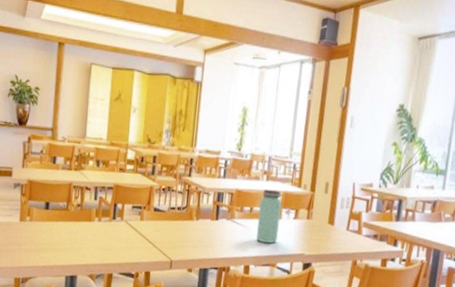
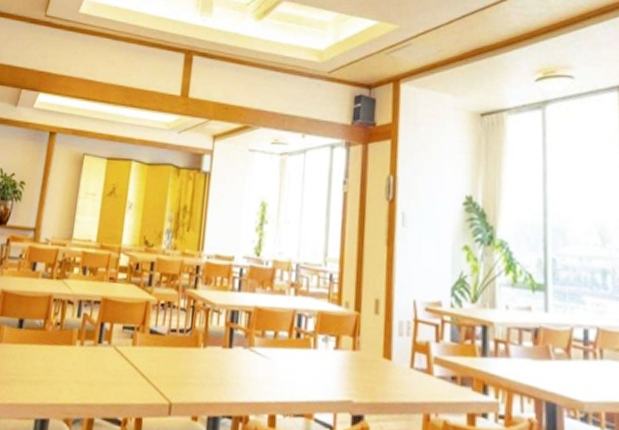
bottle: present [256,189,282,244] -> none [283,307,316,384]

